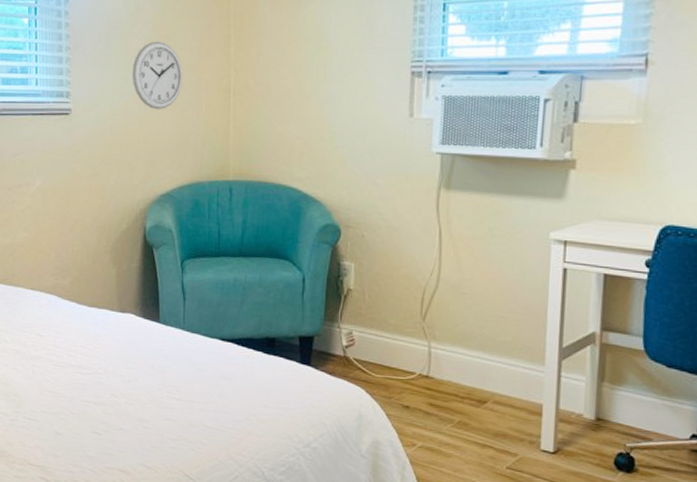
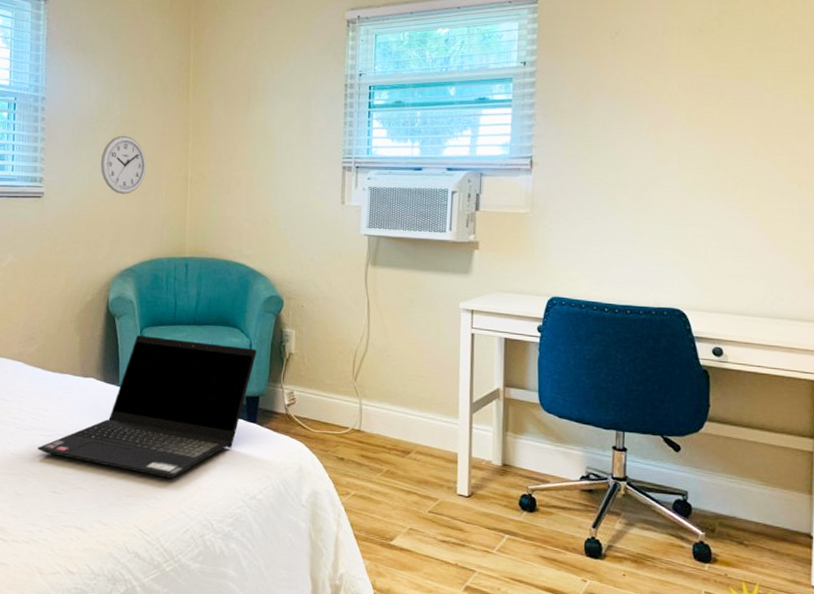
laptop computer: none [76,268,311,423] -> present [38,335,257,479]

